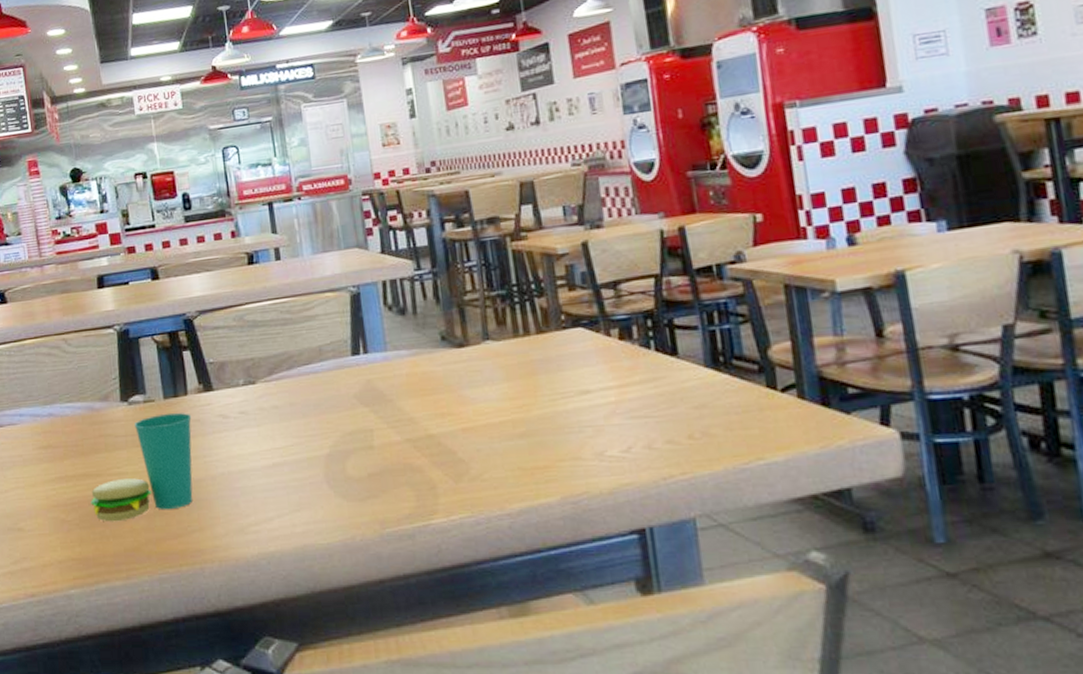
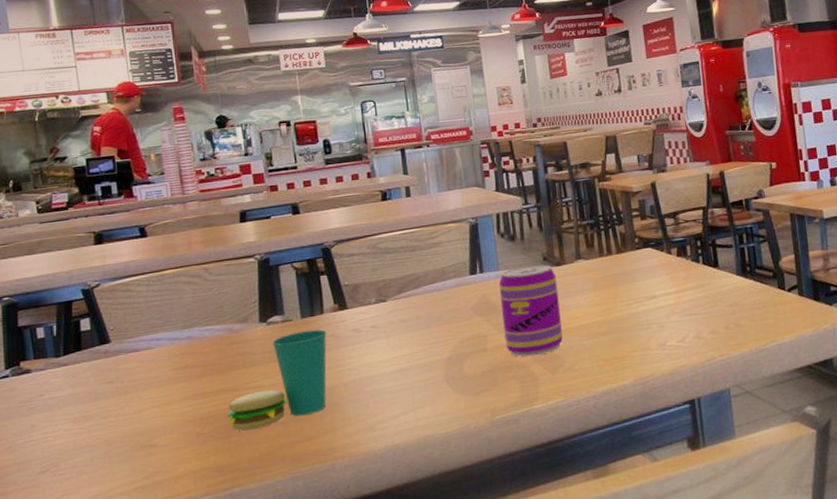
beverage can: none [386,345,468,459] -> present [498,264,563,357]

